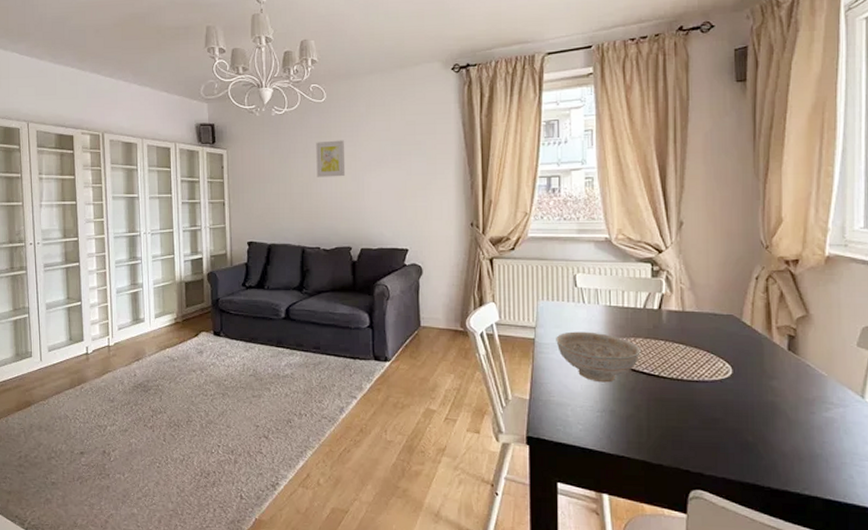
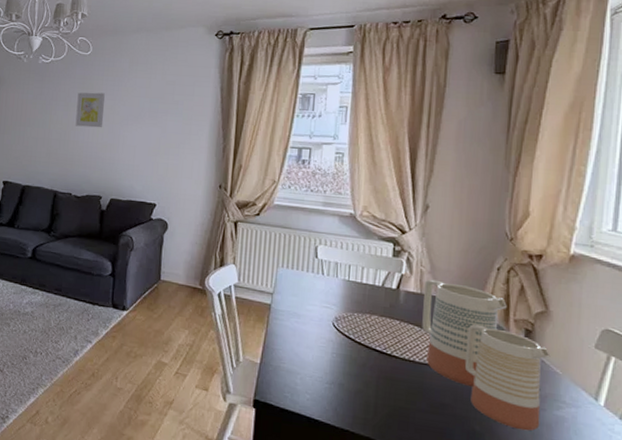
decorative bowl: present [556,331,641,383] -> none [292,301,375,356]
vase: none [685,296,815,436] -> present [422,279,551,431]

